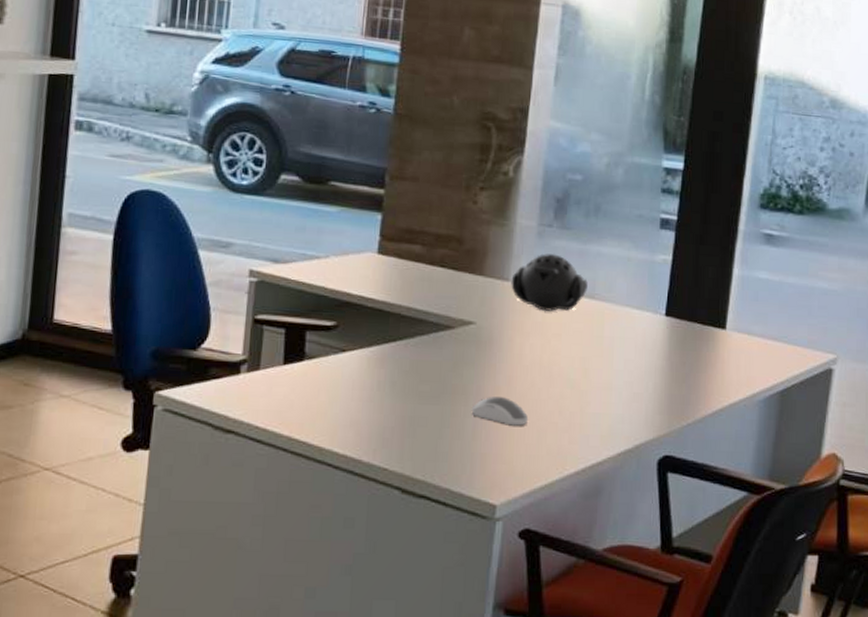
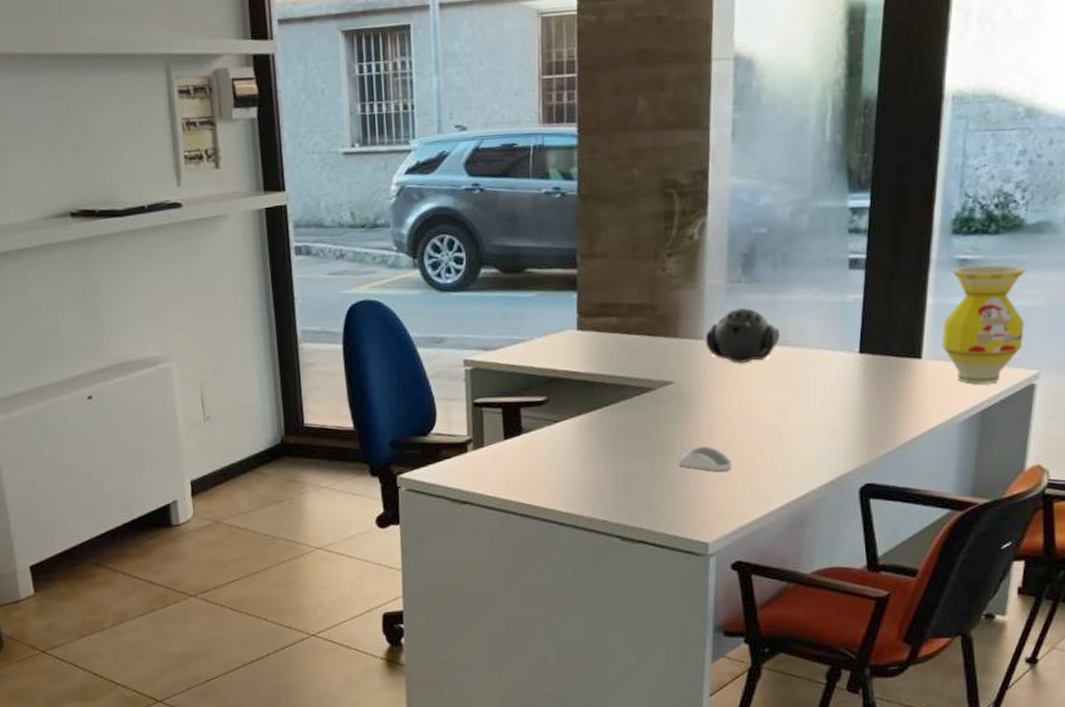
vase: none [745,241,827,363] -> present [942,265,1026,385]

